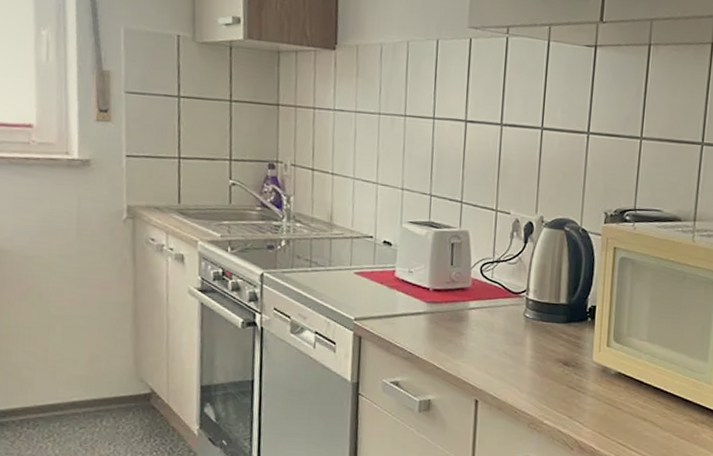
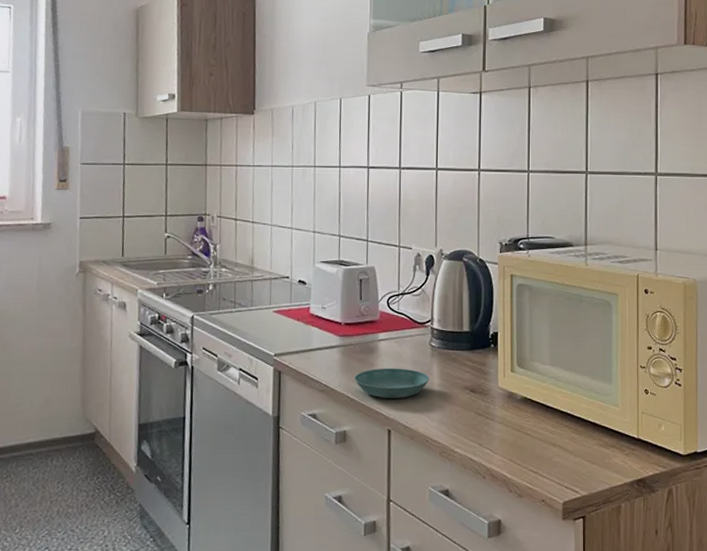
saucer: none [440,337,521,369] -> present [353,368,429,398]

